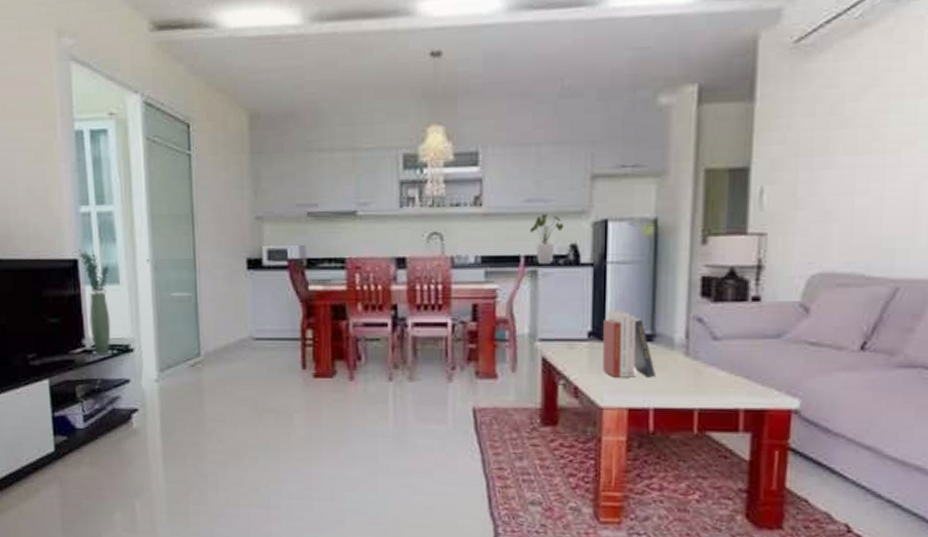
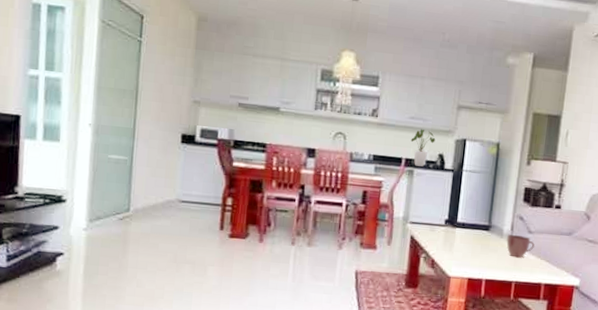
vase: present [79,249,111,354] -> none [22,107,51,202]
books: present [603,309,655,378] -> none [453,204,489,257]
cup: none [680,345,724,376] -> present [506,235,535,258]

